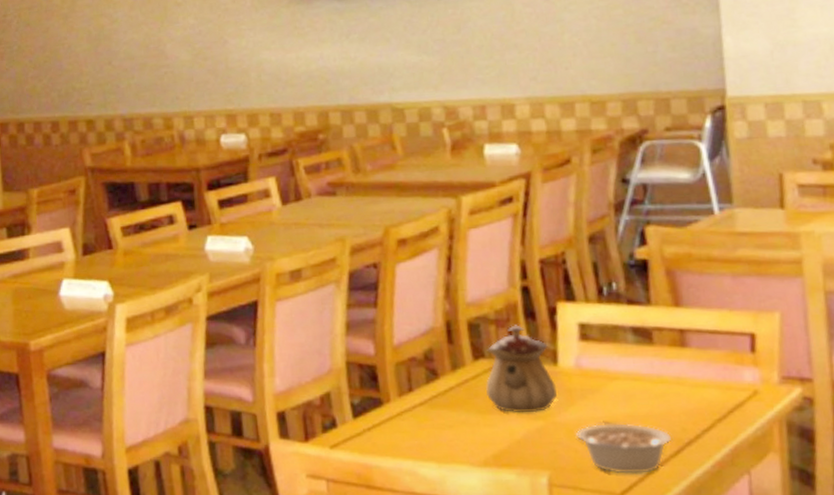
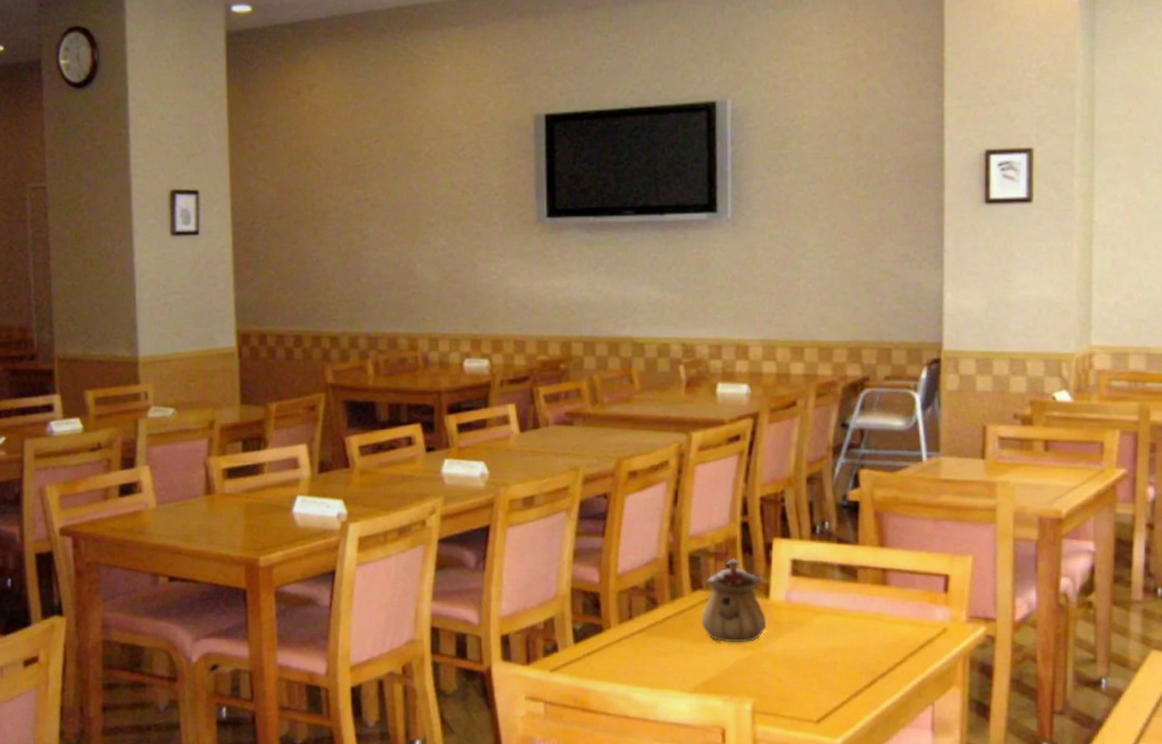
legume: present [576,423,671,474] -> none [781,655,866,703]

